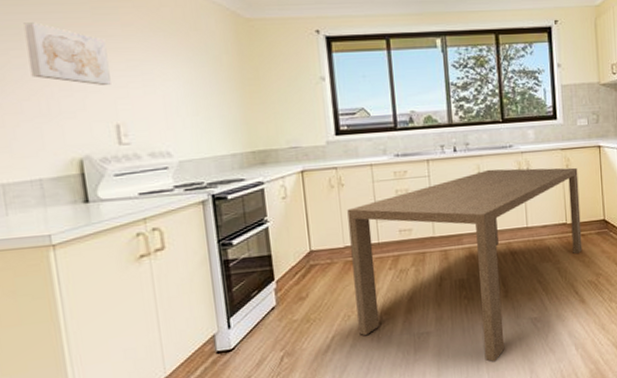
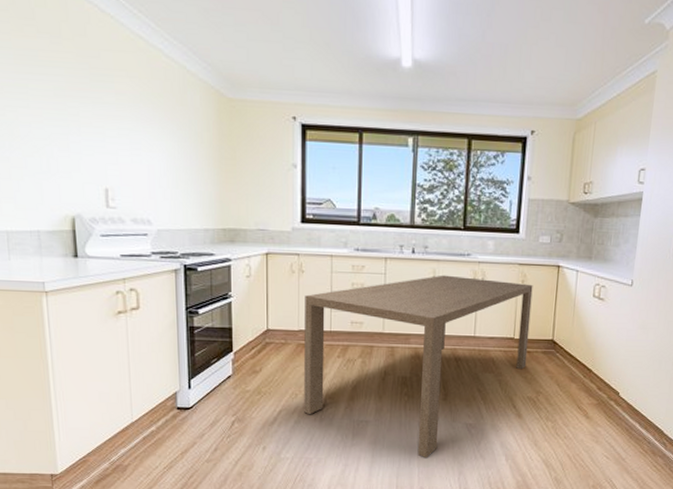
wall art: present [23,22,111,85] -> none [31,83,103,150]

